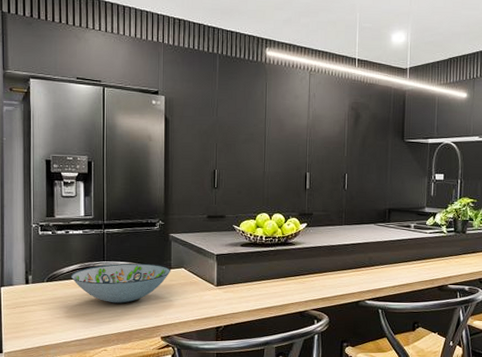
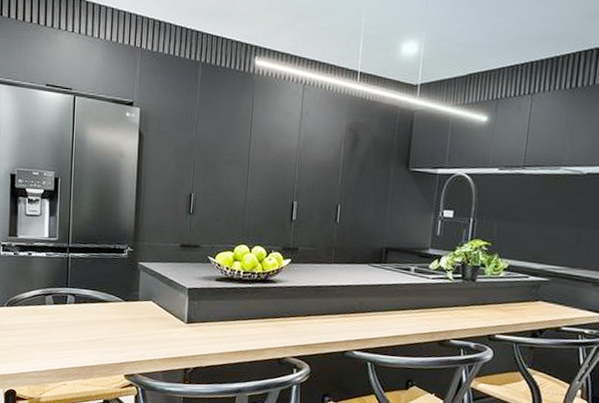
decorative bowl: present [71,263,170,304] -> none [32,291,138,335]

